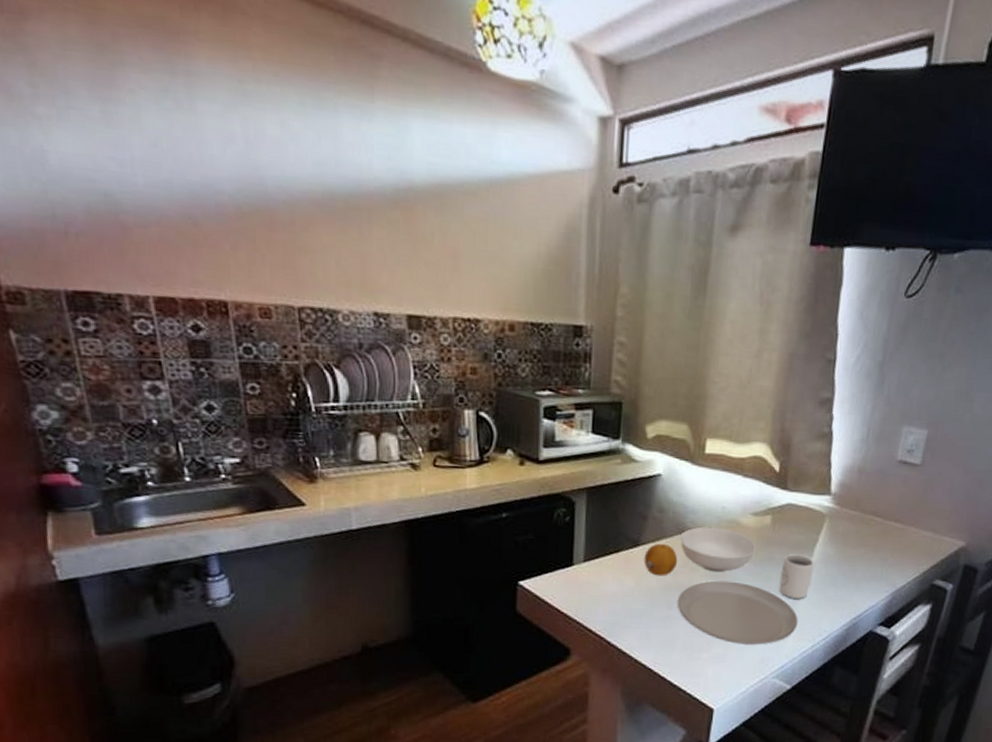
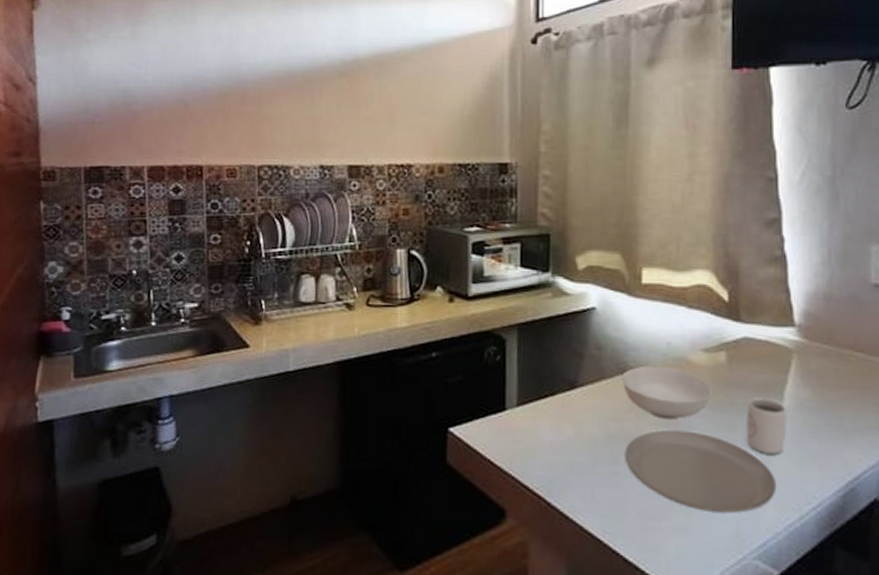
fruit: present [644,544,678,576] -> none [583,386,621,424]

